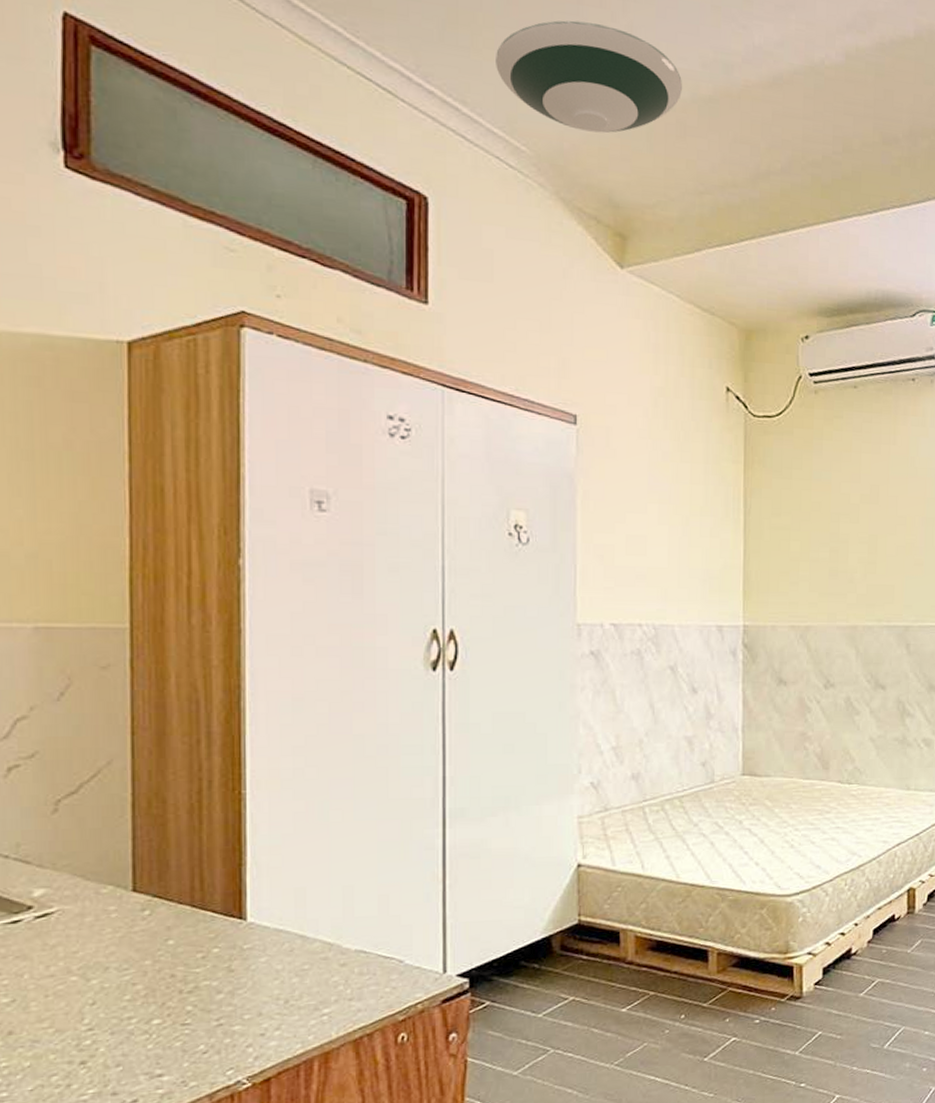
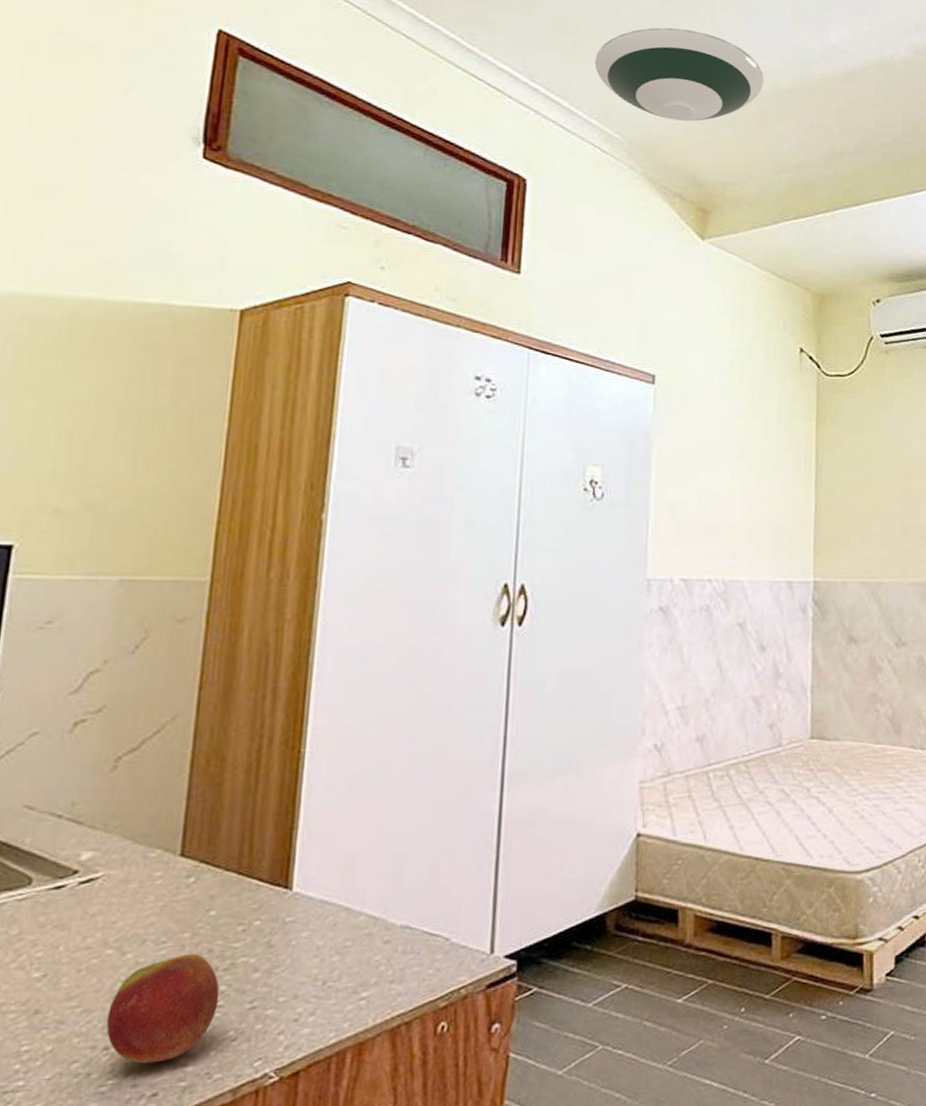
apple: none [80,978,187,1076] -> present [106,953,220,1064]

